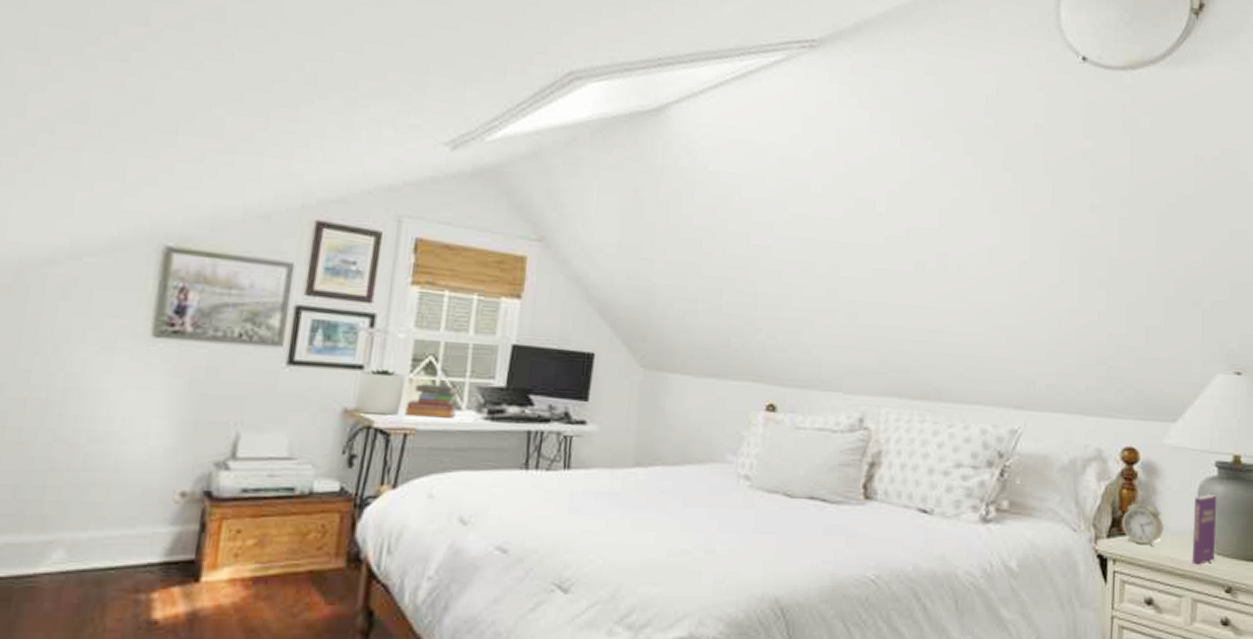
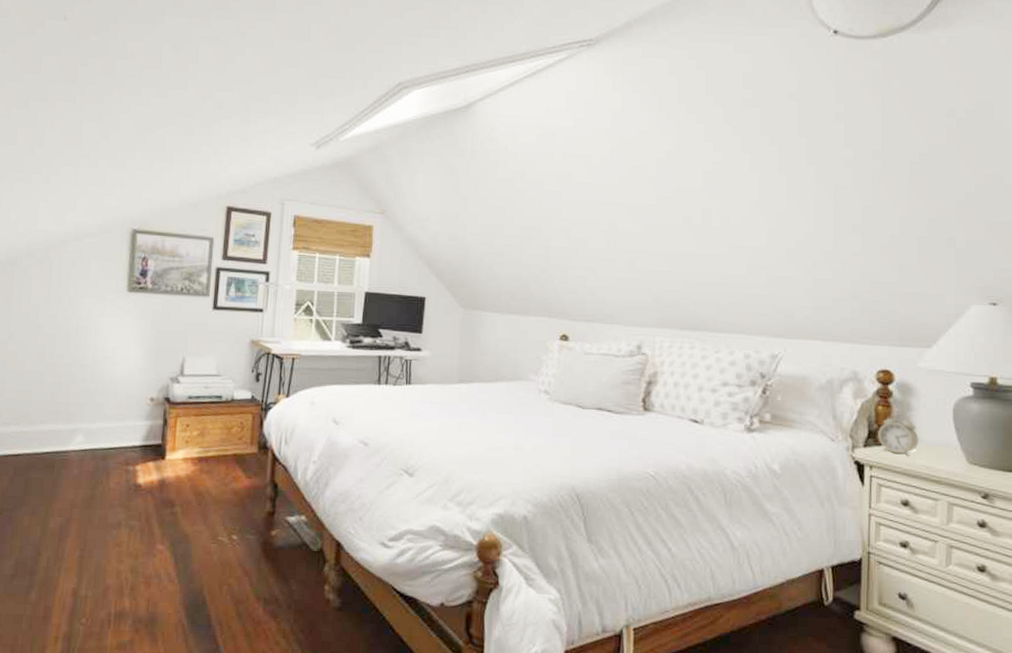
planter: present [354,368,406,415] -> none [258,311,292,345]
books: present [405,384,459,418] -> none [292,322,329,347]
book: present [1192,493,1217,565] -> none [947,411,973,473]

